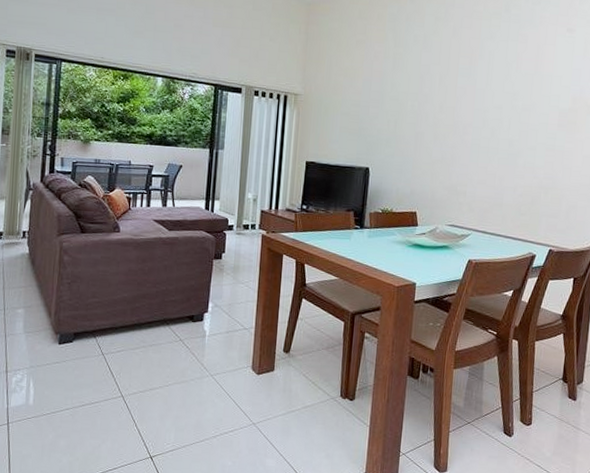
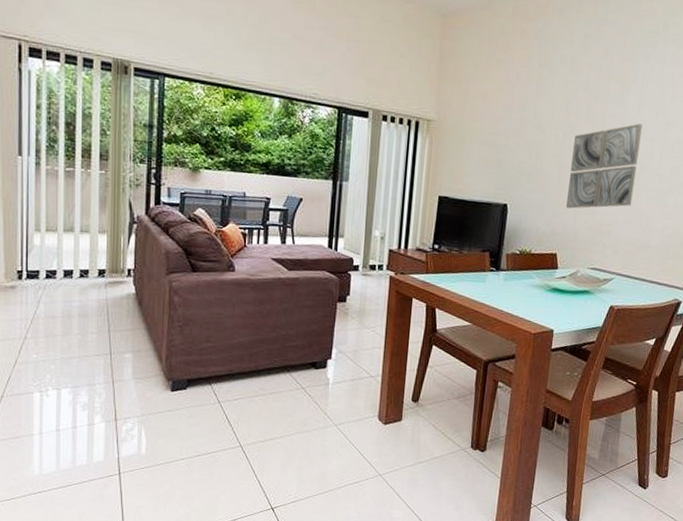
wall art: none [424,94,491,171] -> present [566,123,643,209]

